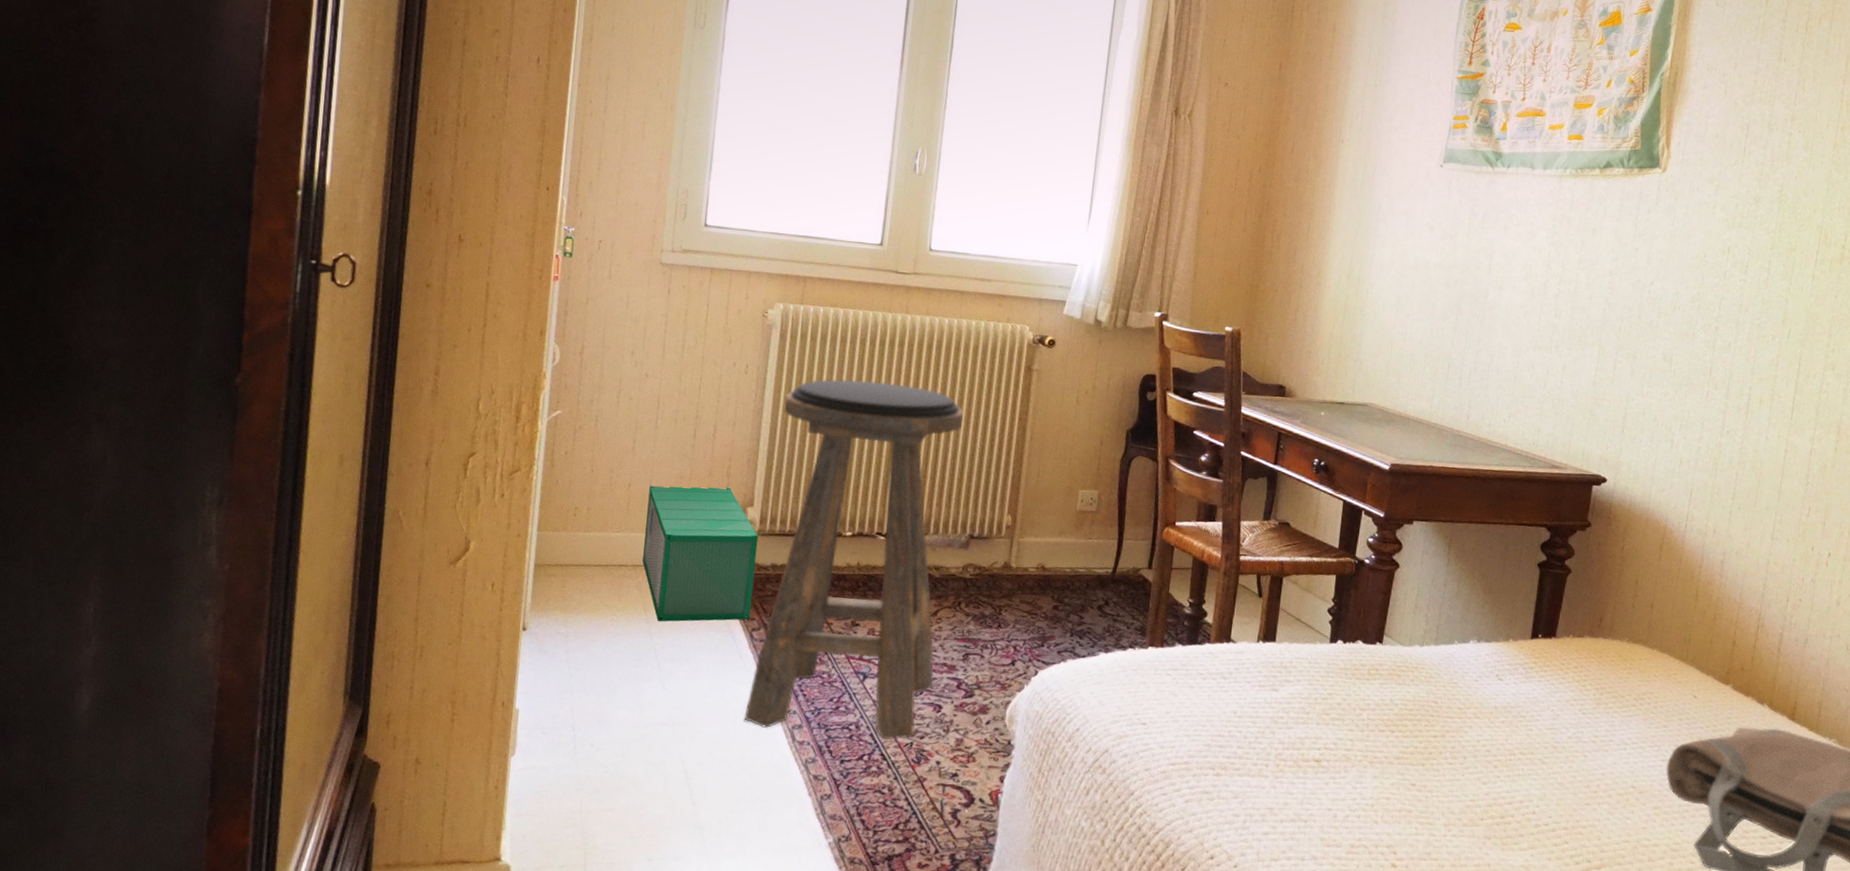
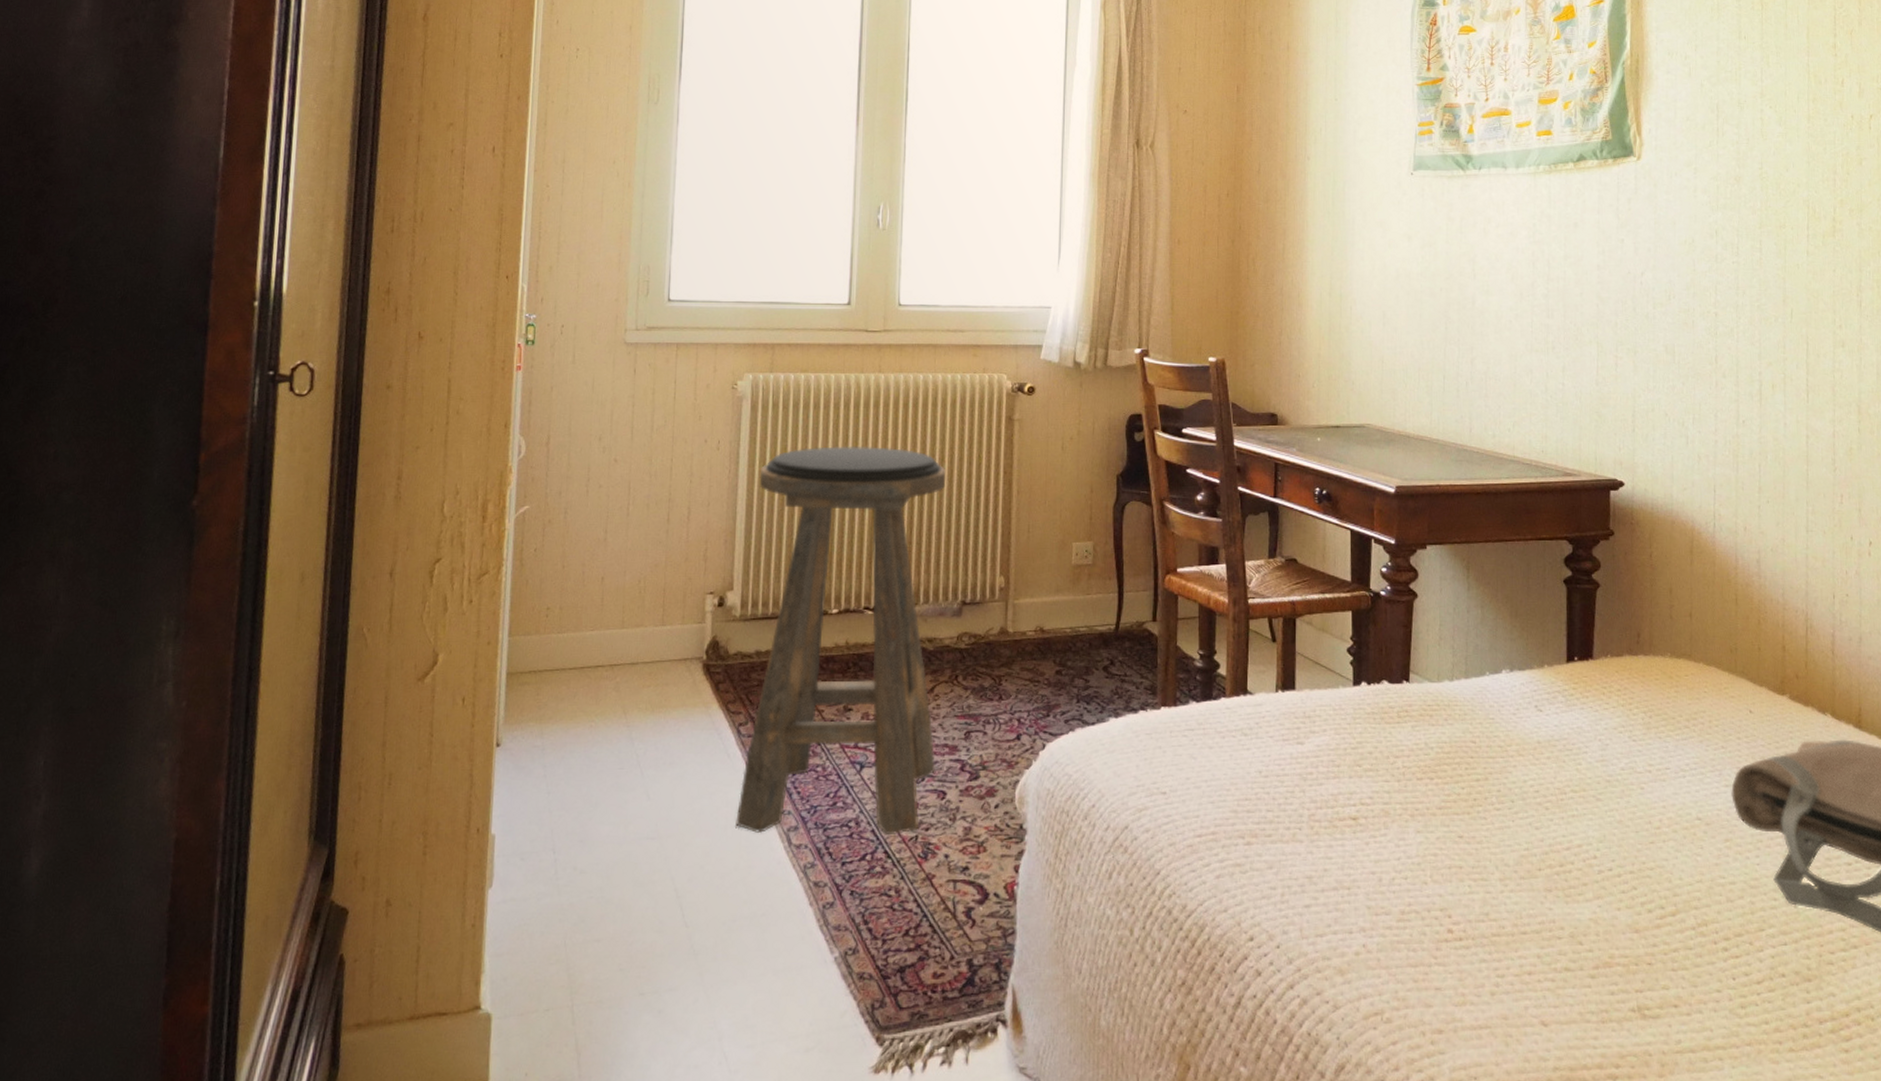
storage bin: present [641,485,759,622] -> none [619,572,740,725]

